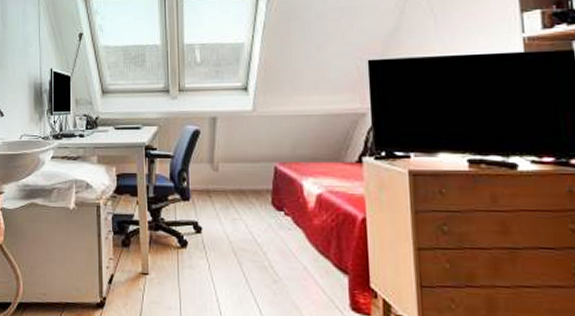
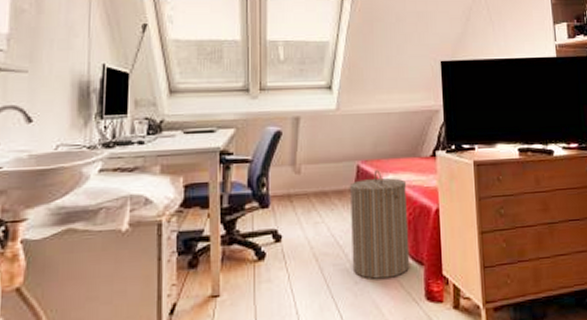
laundry hamper: none [266,173,333,282] -> present [349,170,410,279]

